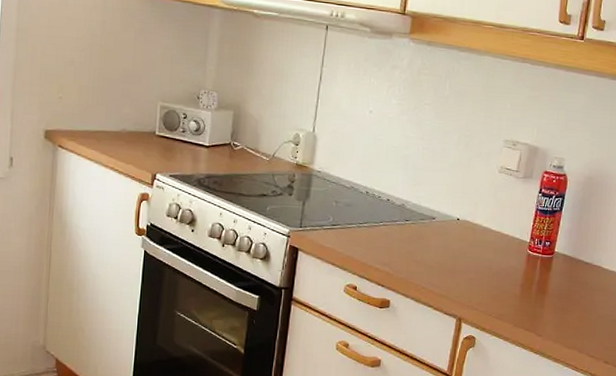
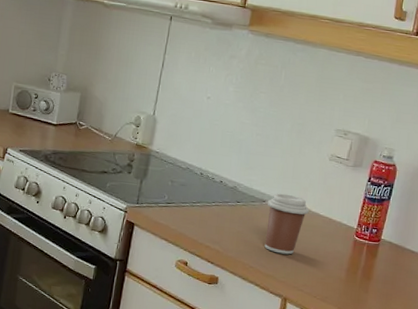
coffee cup: none [436,209,481,273] -> present [264,193,309,255]

